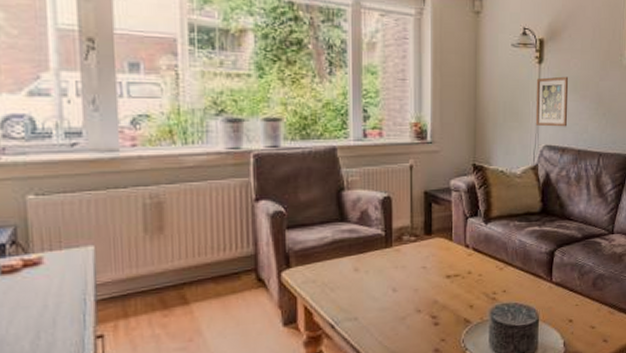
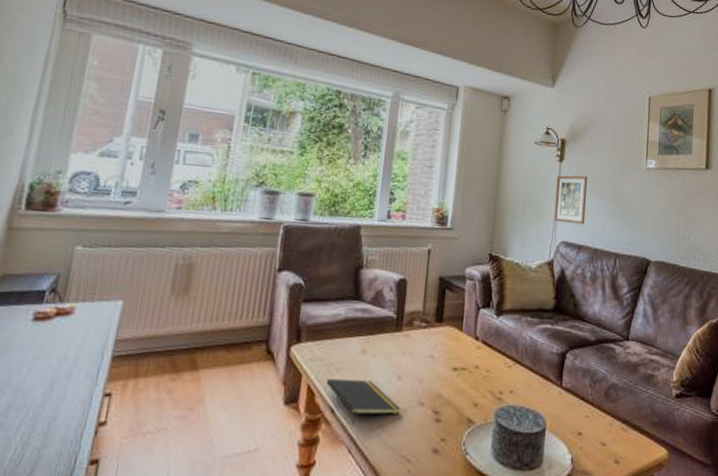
notepad: none [323,295,400,338] -> present [327,379,401,426]

